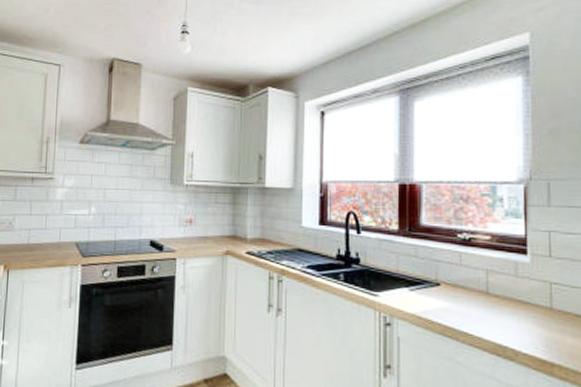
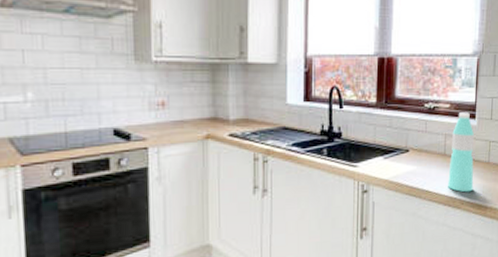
water bottle: none [494,246,532,342] -> present [448,112,475,193]

